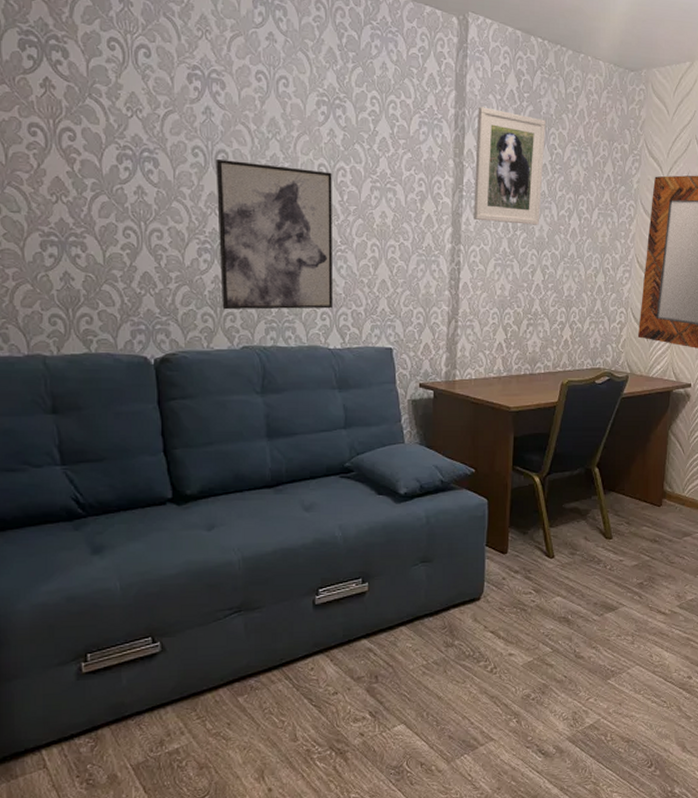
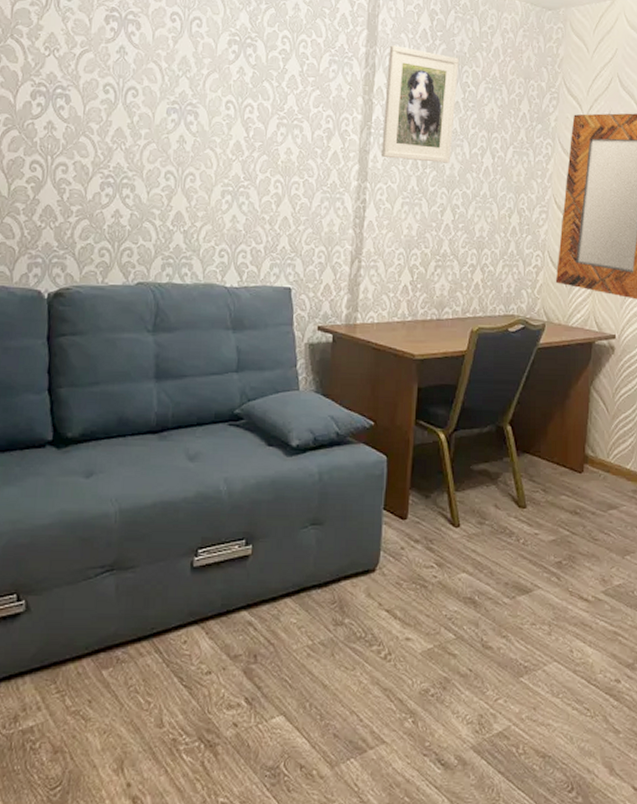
wall art: present [216,159,333,310] -> none [120,96,240,246]

